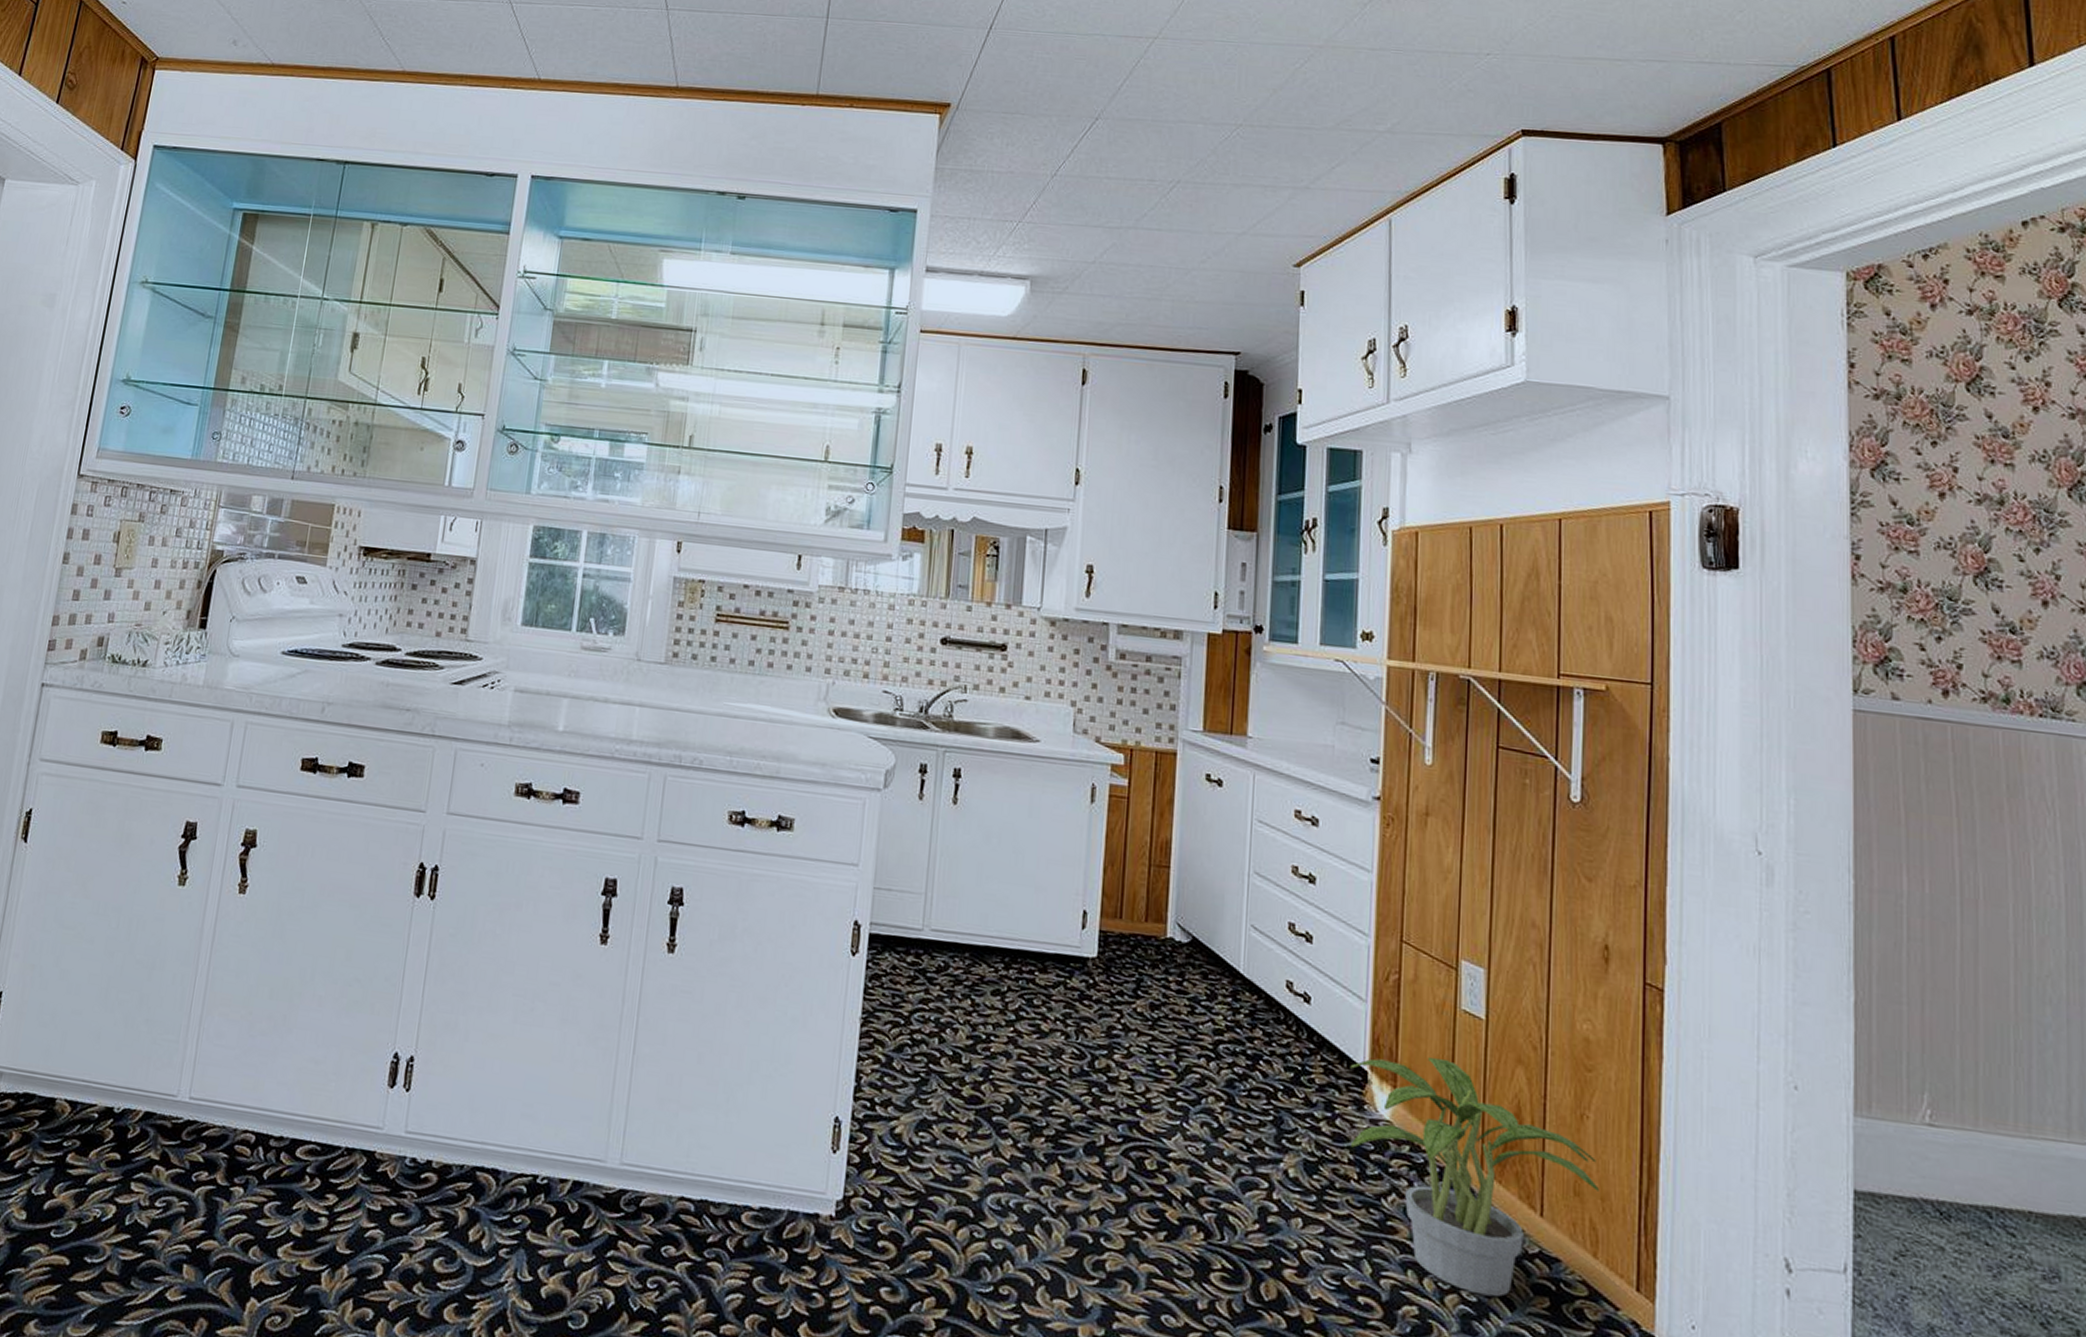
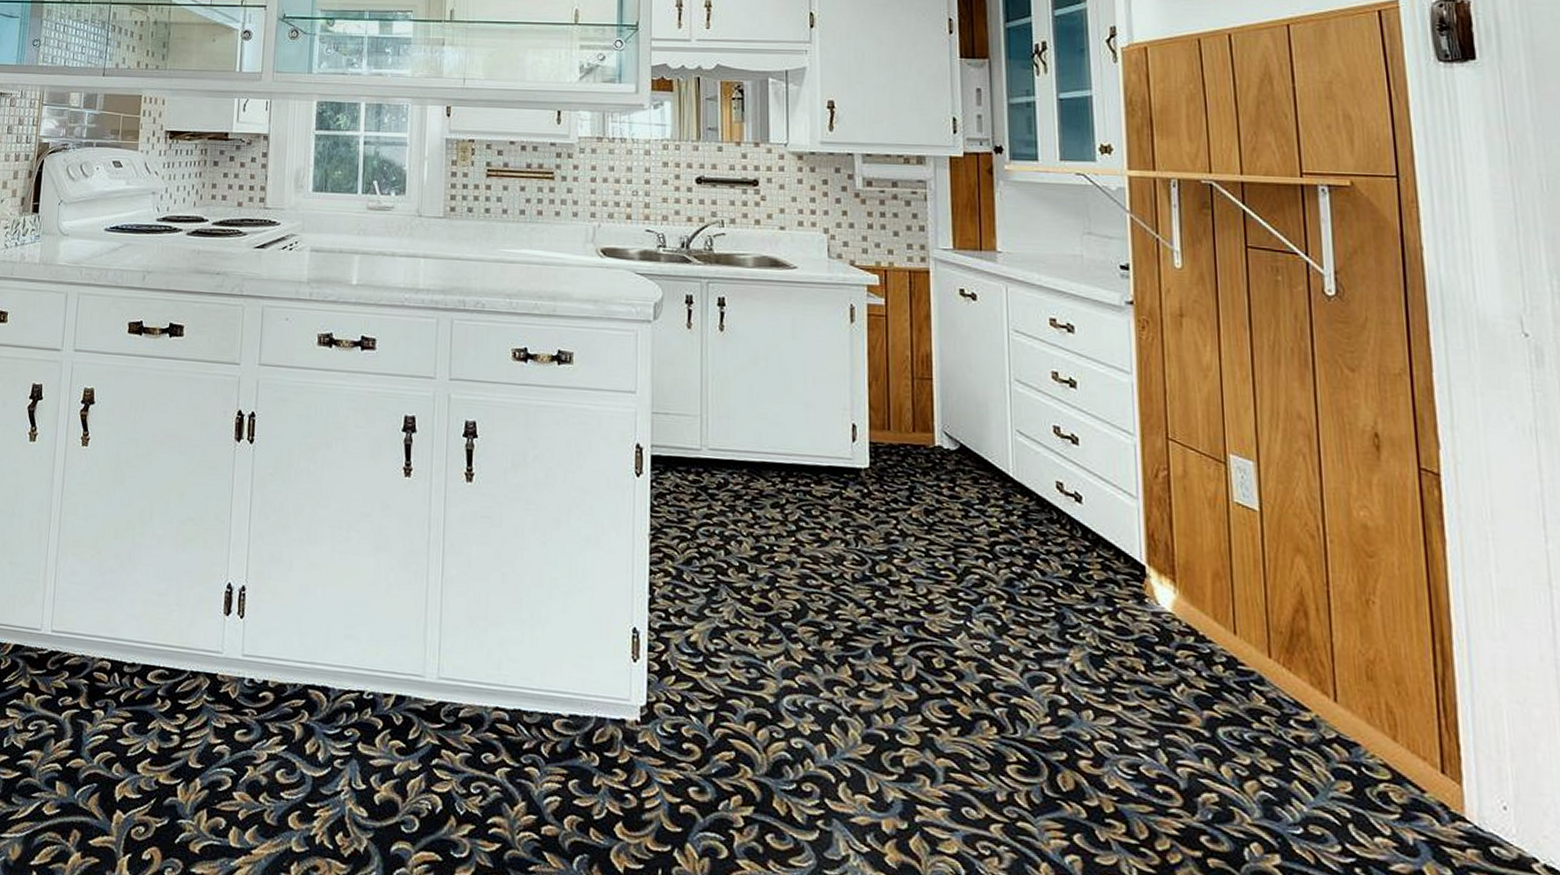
potted plant: present [1350,1058,1599,1297] -> none [1127,550,1392,782]

